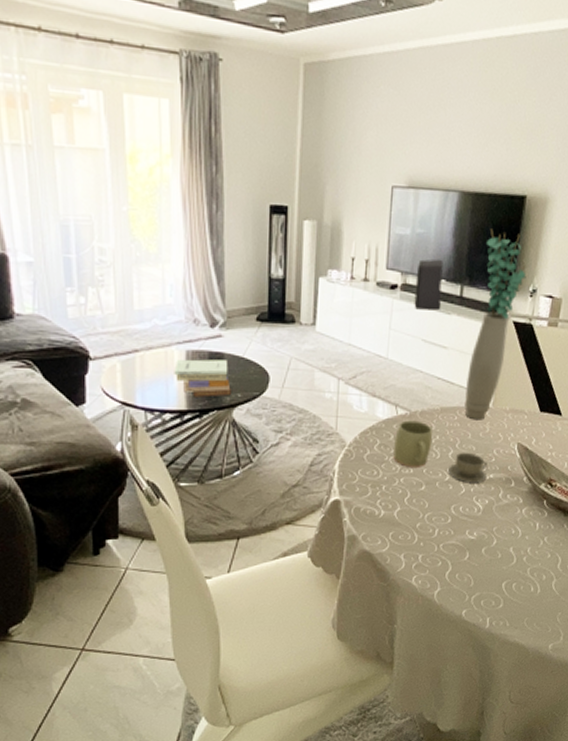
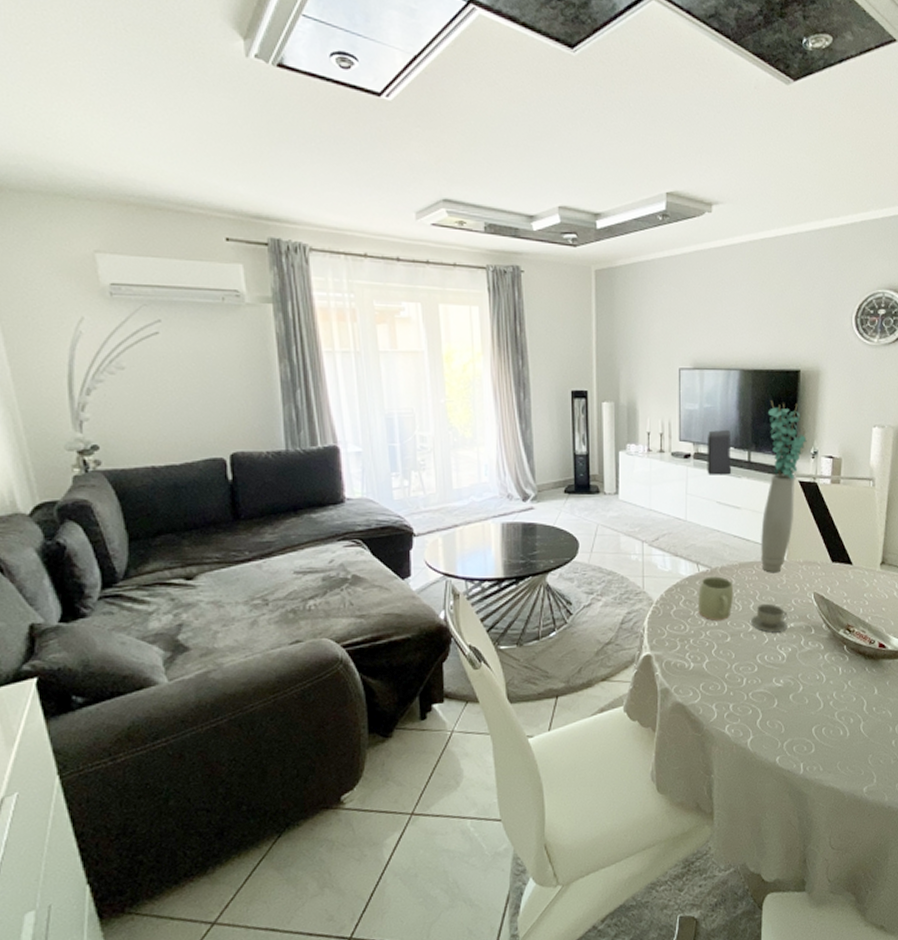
books: present [174,359,231,397] -> none [491,530,544,565]

